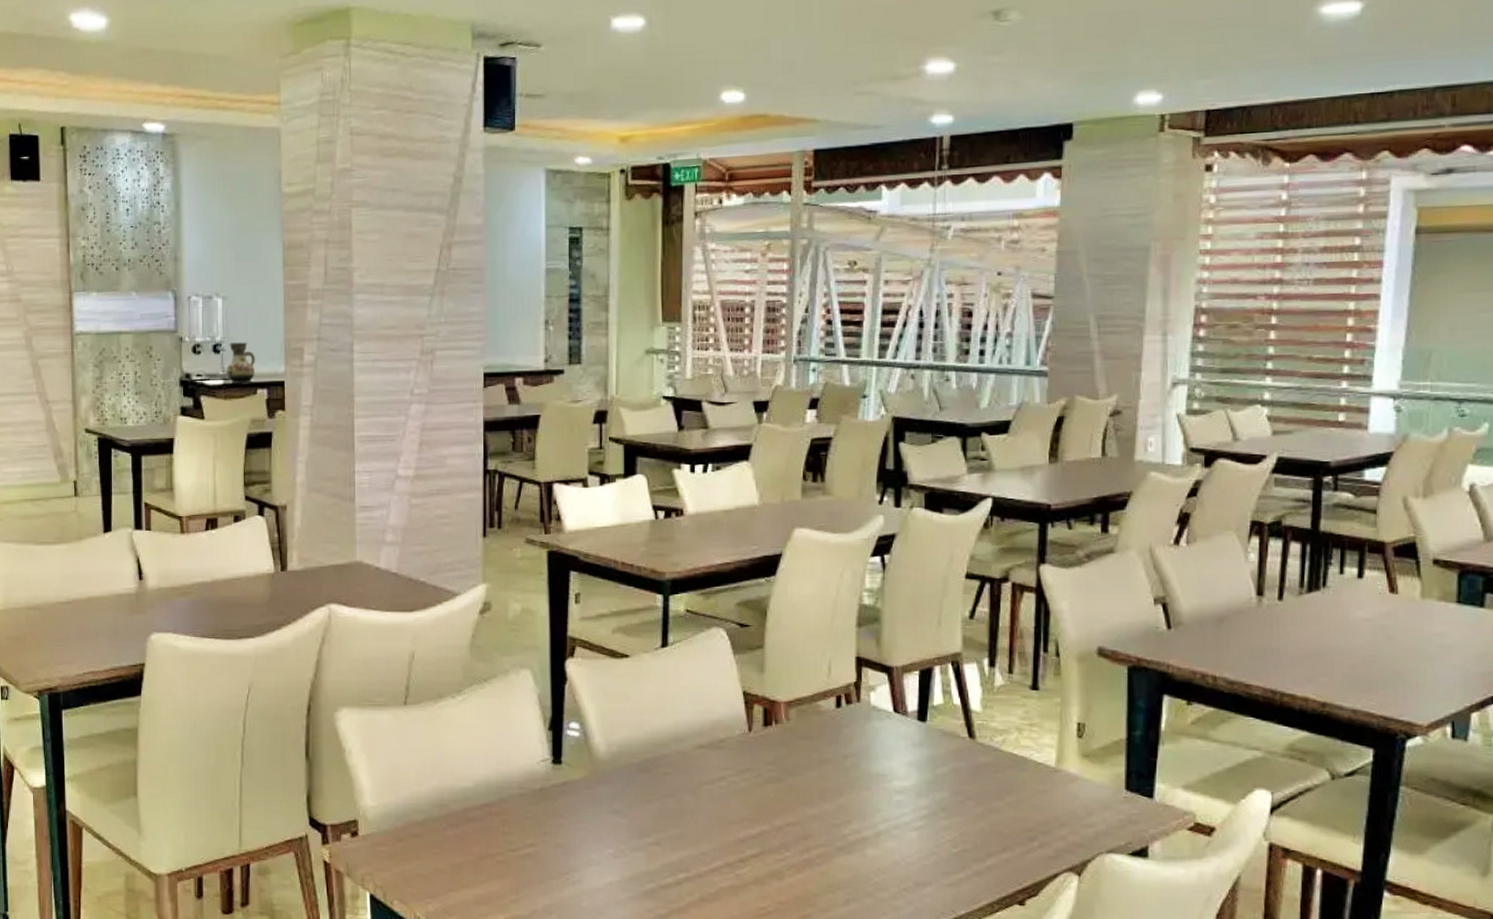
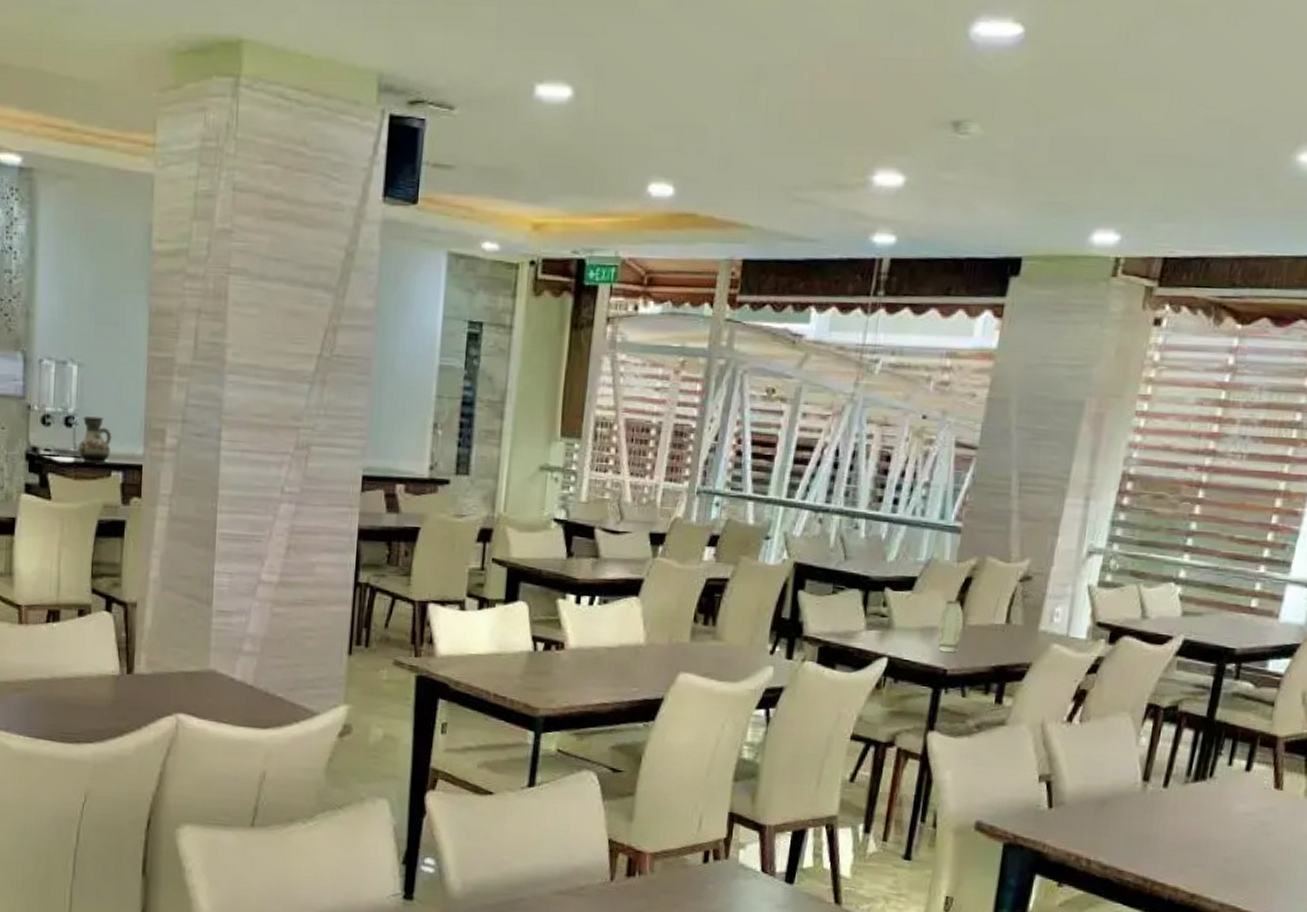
vase: none [1037,439,1060,489] -> present [937,600,964,653]

